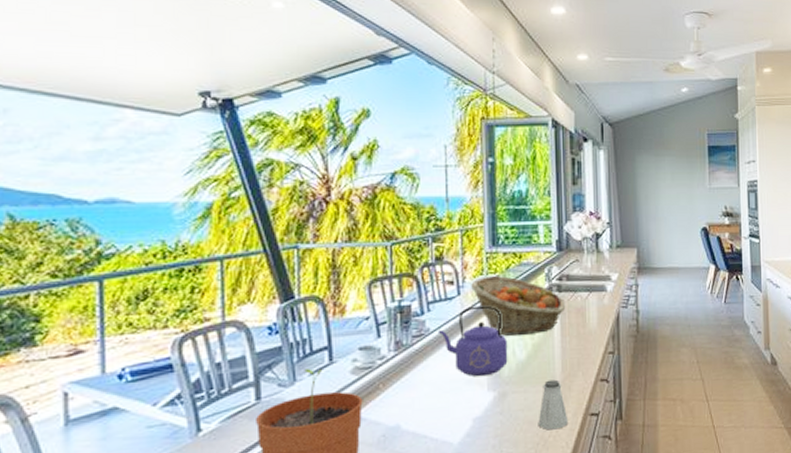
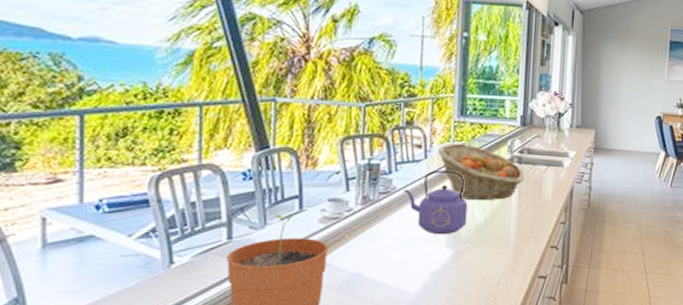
saltshaker: present [538,379,569,430] -> none [490,243,518,288]

